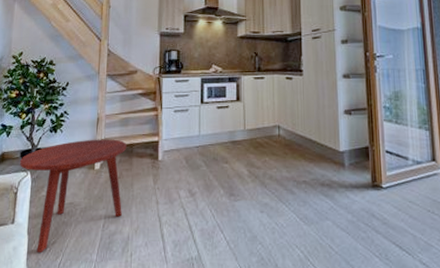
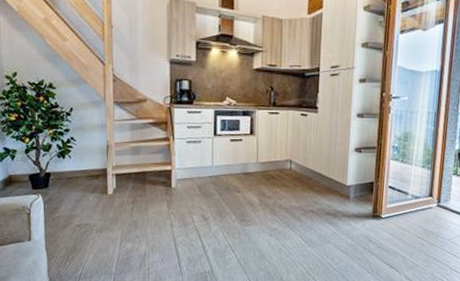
side table: present [20,139,127,252] -> none [29,165,139,265]

